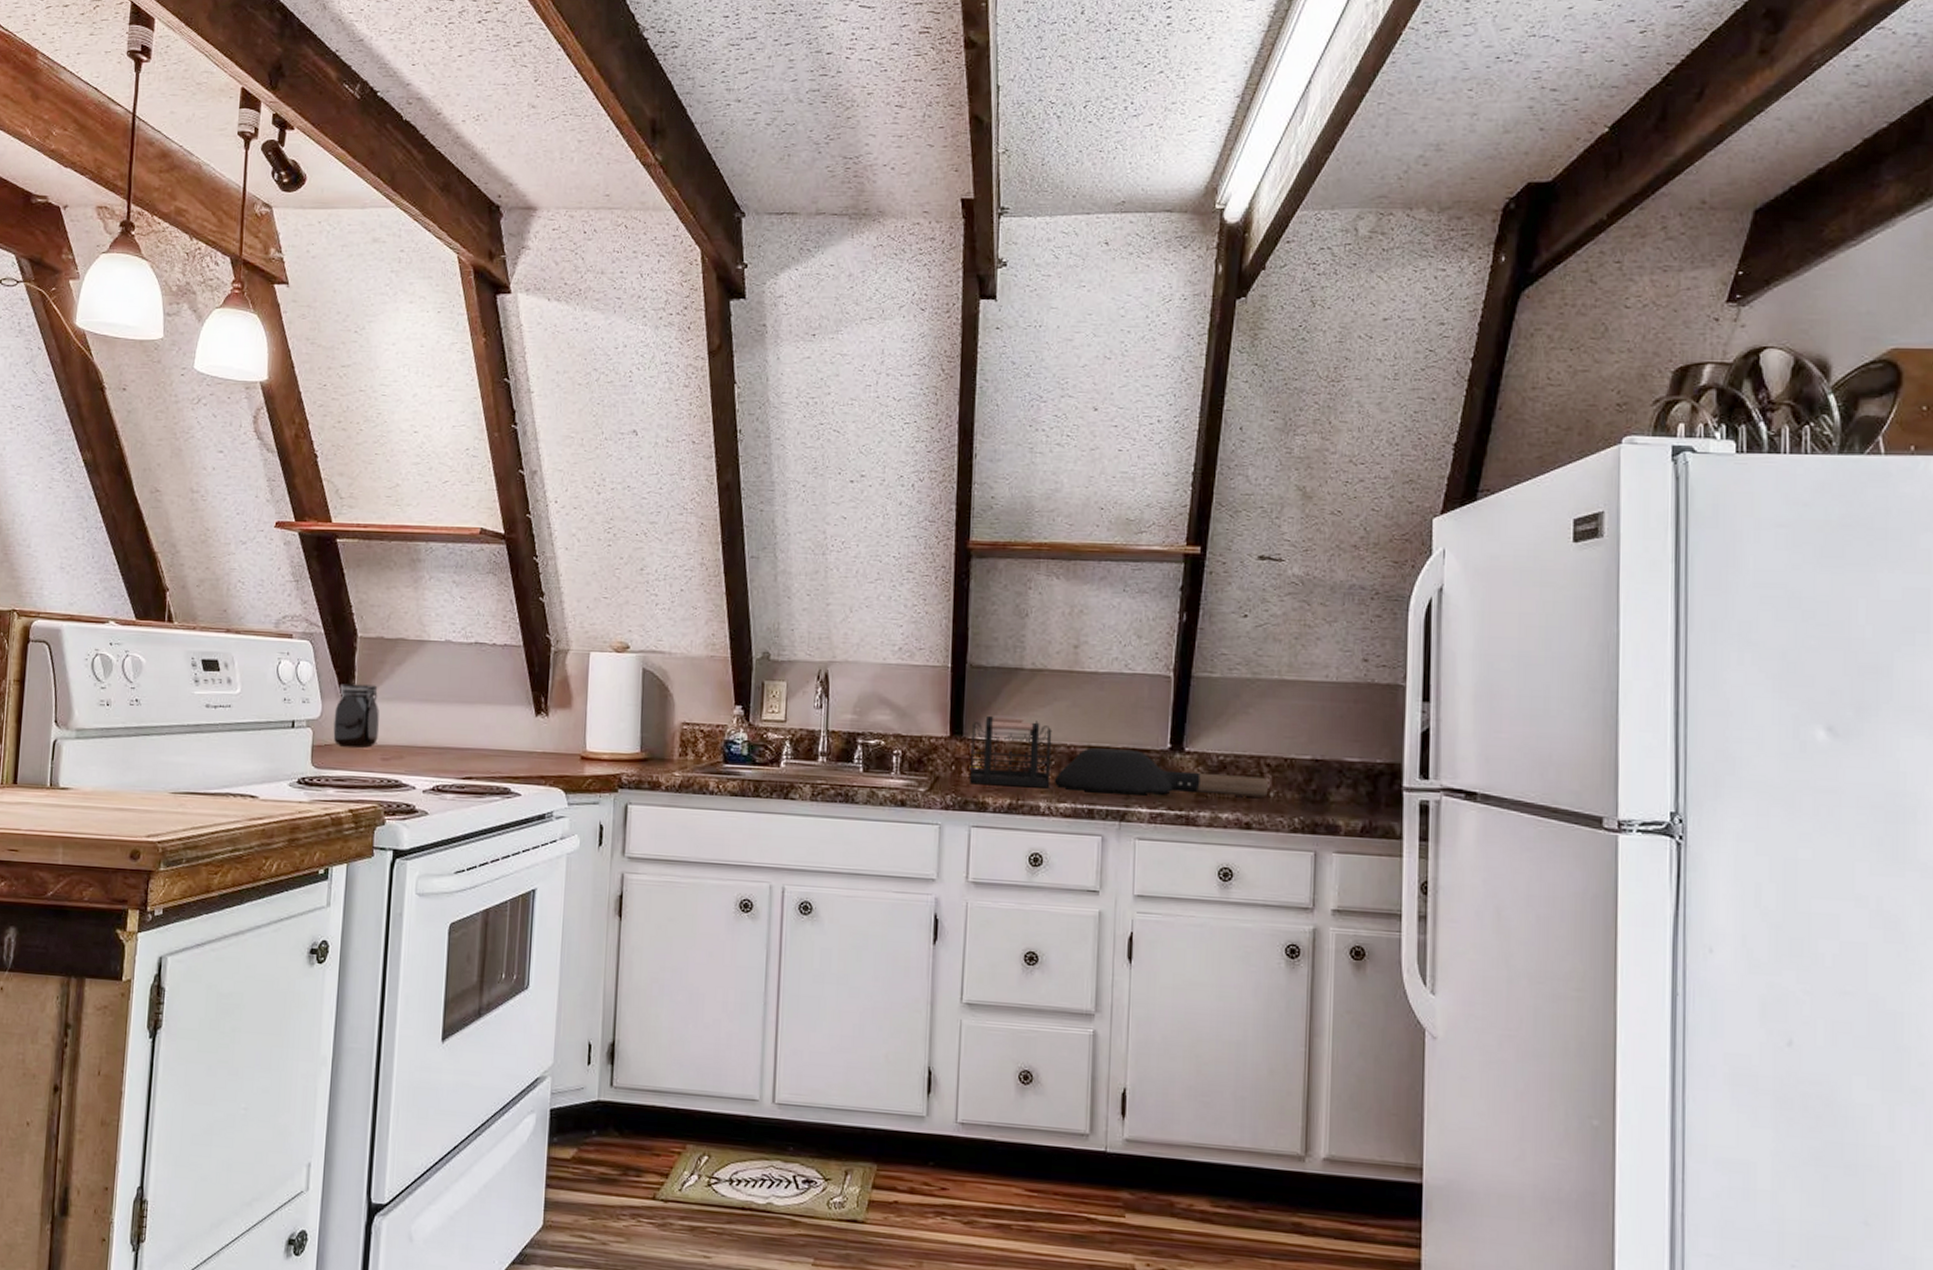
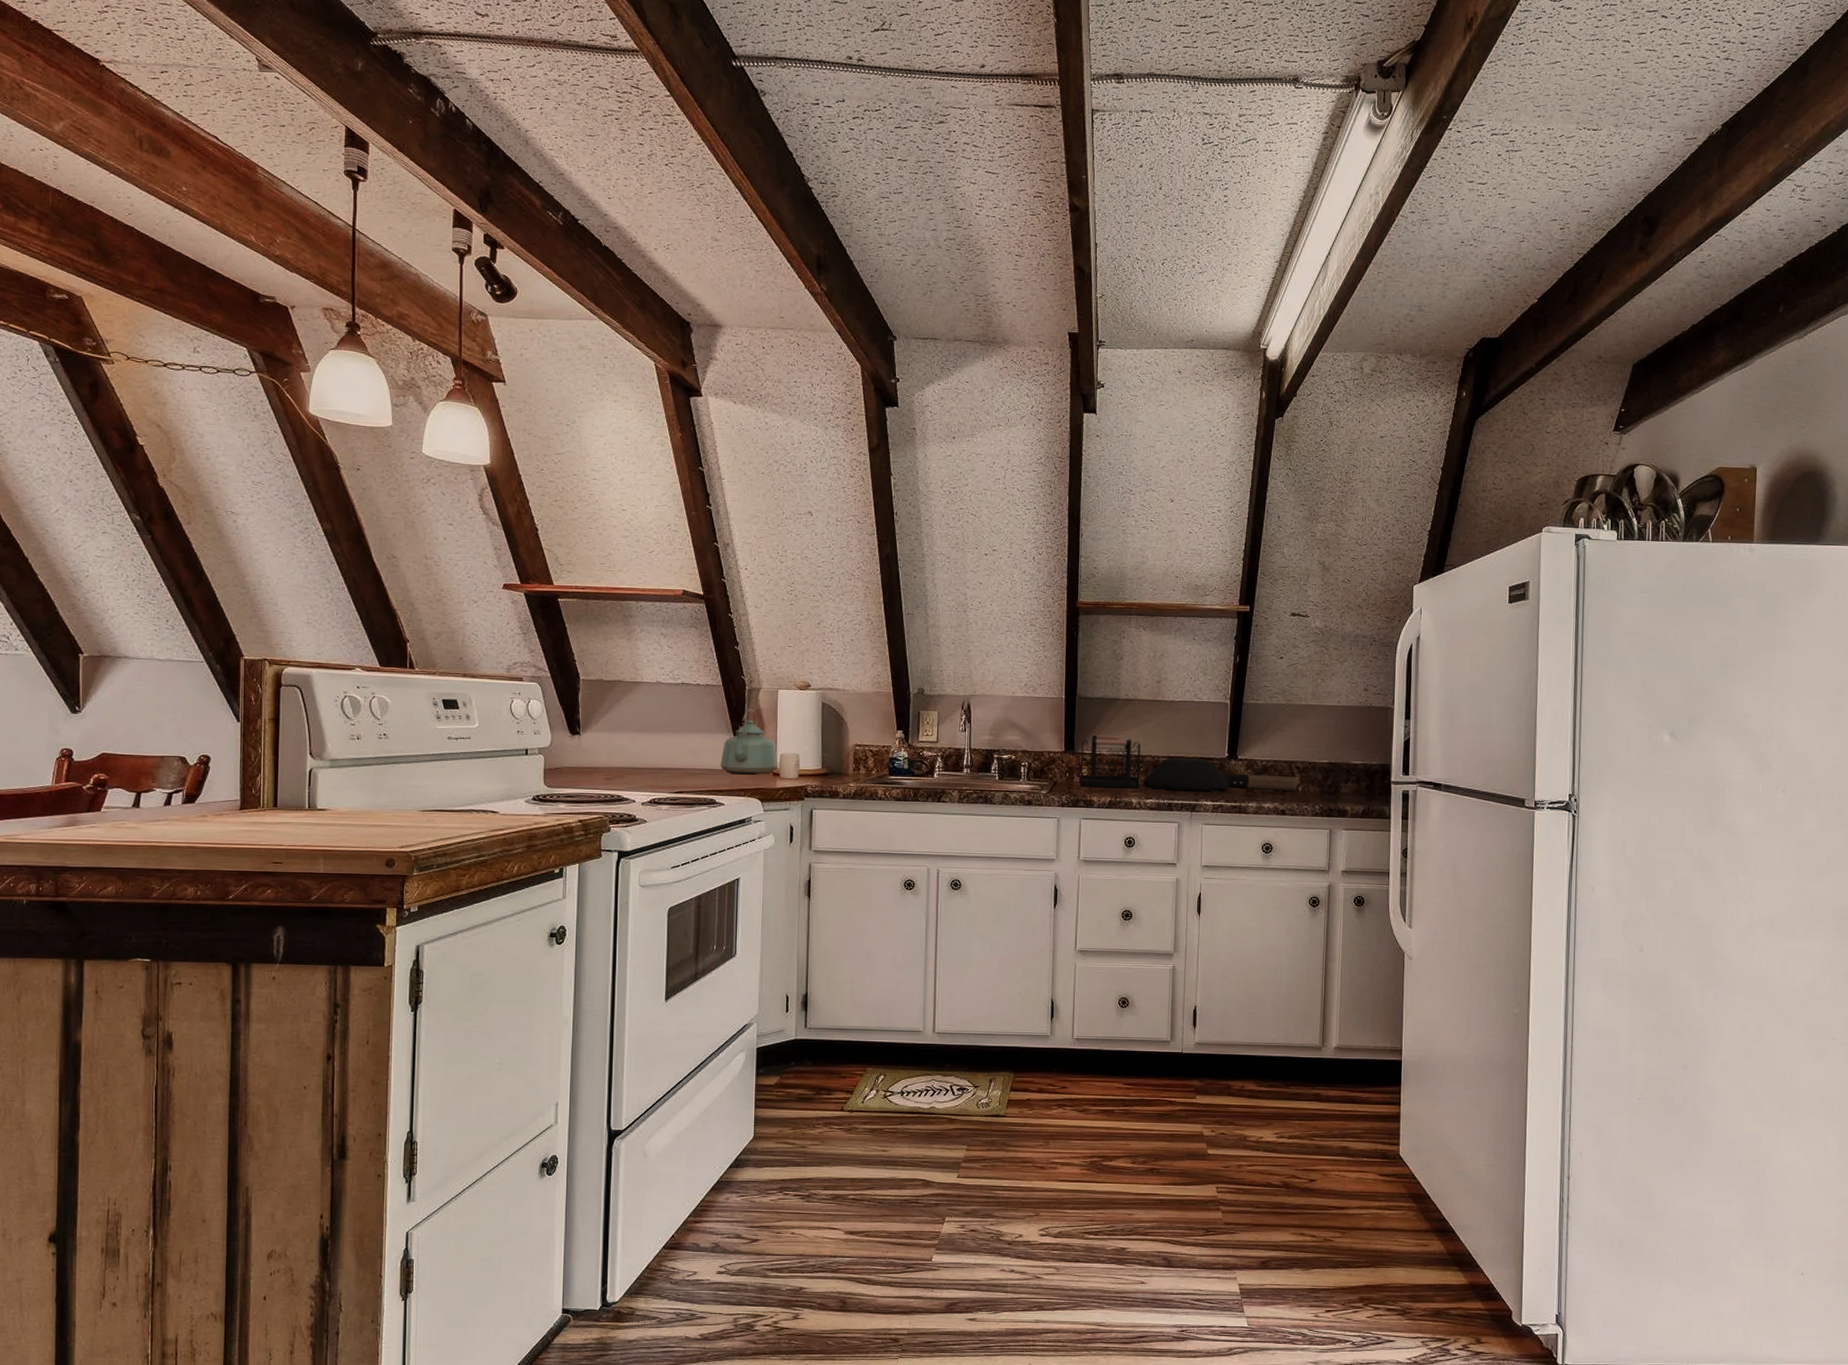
jar: present [333,683,380,749] -> none [562,718,602,771]
kettle: none [517,675,588,758] -> present [720,708,779,775]
mug: none [587,731,614,766] -> present [778,752,800,780]

